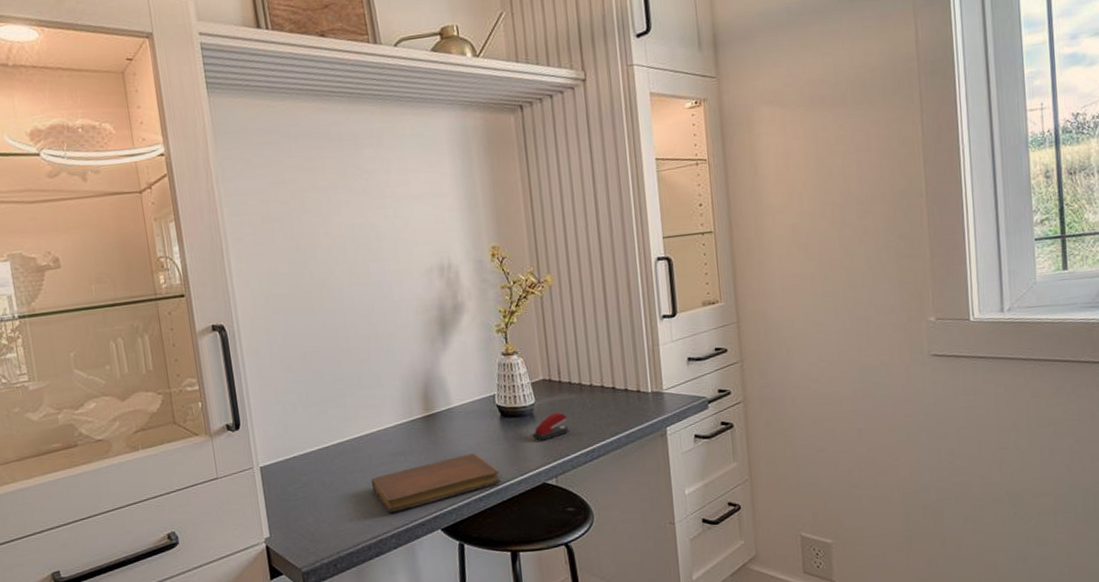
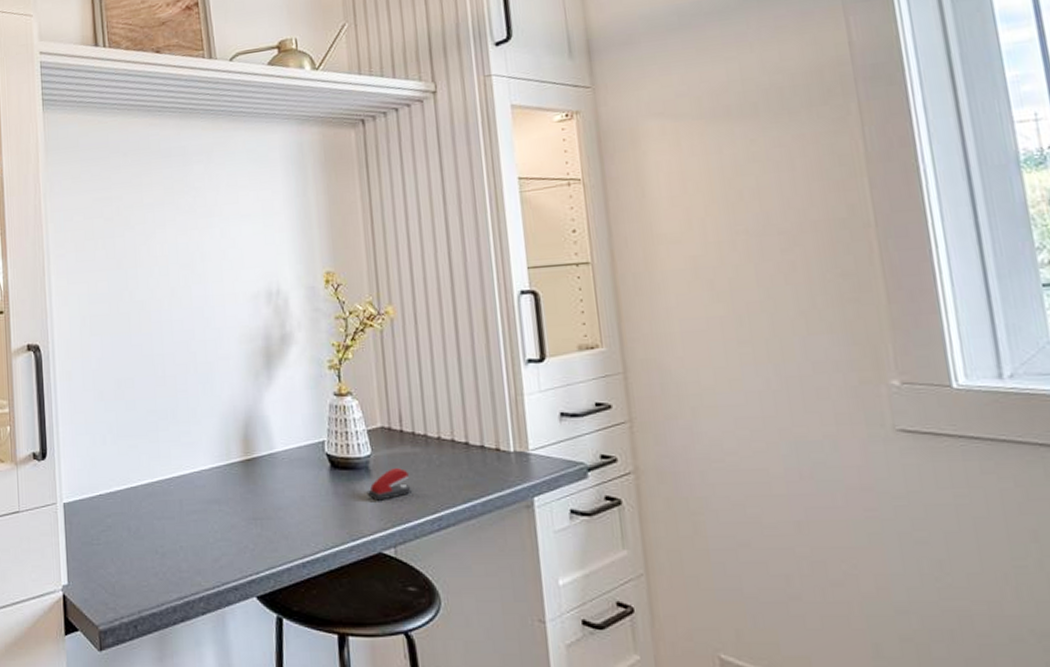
notebook: present [371,452,501,512] -> none [180,507,328,570]

